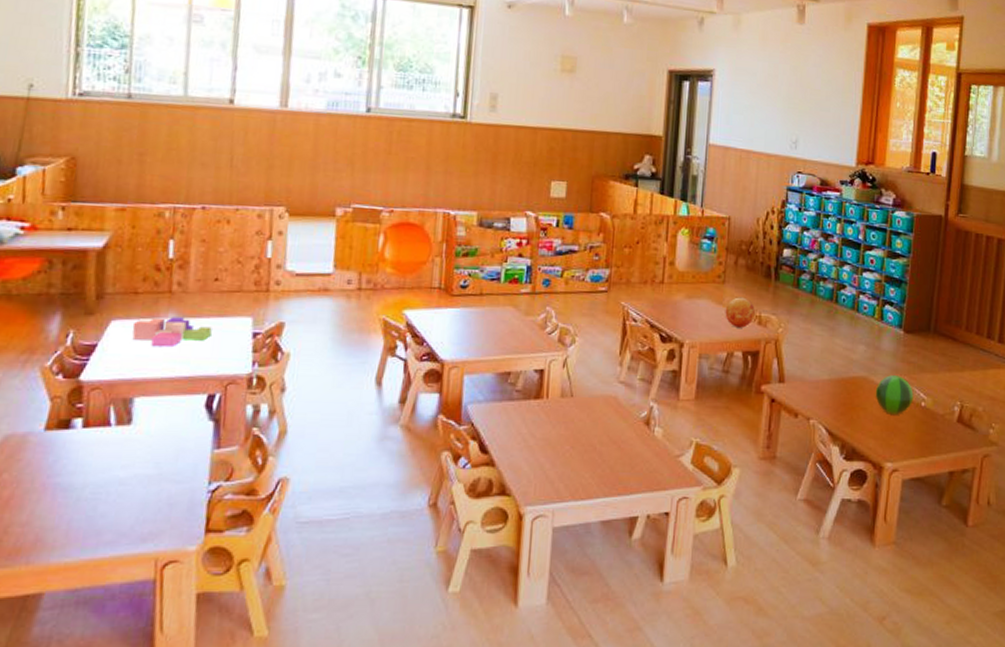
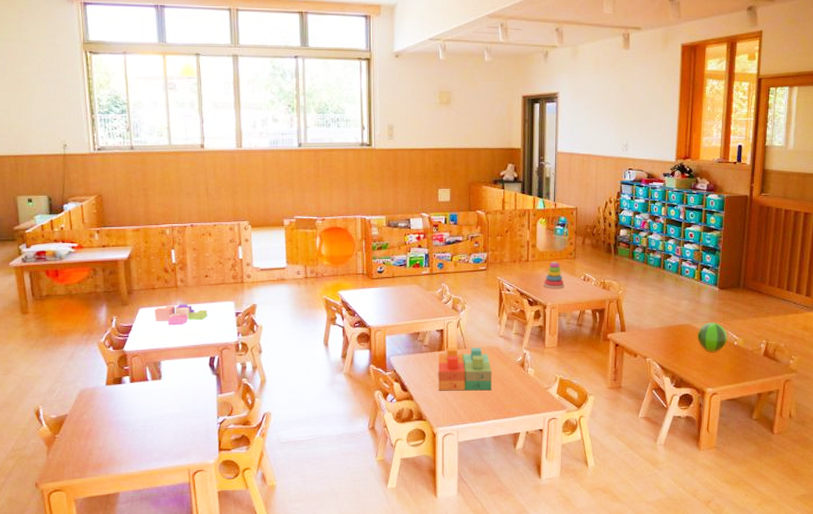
toy blocks: none [530,394,606,457] -> present [438,347,492,391]
stacking toy: none [680,286,709,323] -> present [543,262,565,289]
toy ball: present [725,297,756,328] -> none [577,268,601,292]

